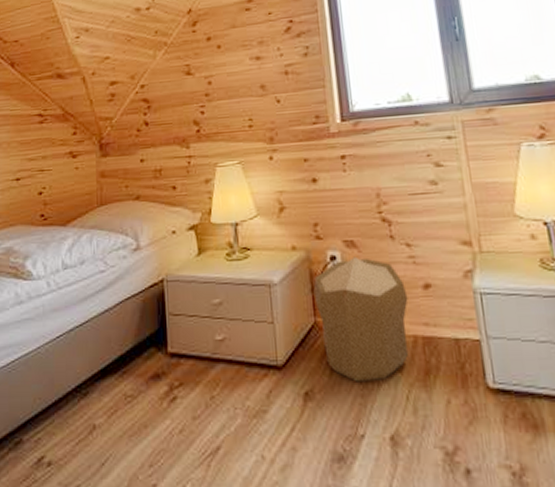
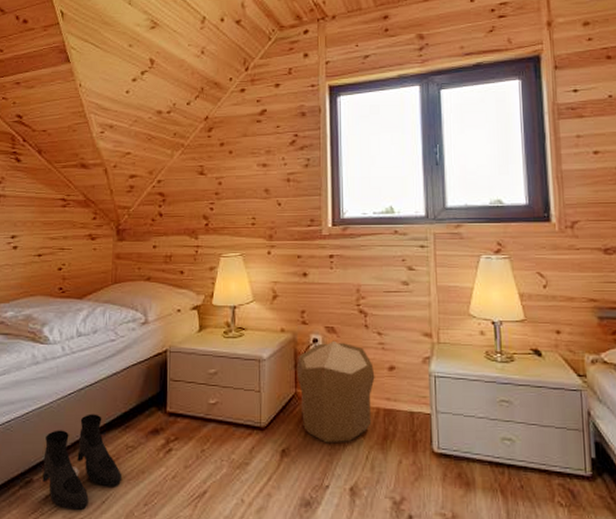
boots: none [33,358,123,476] -> present [42,414,122,511]

